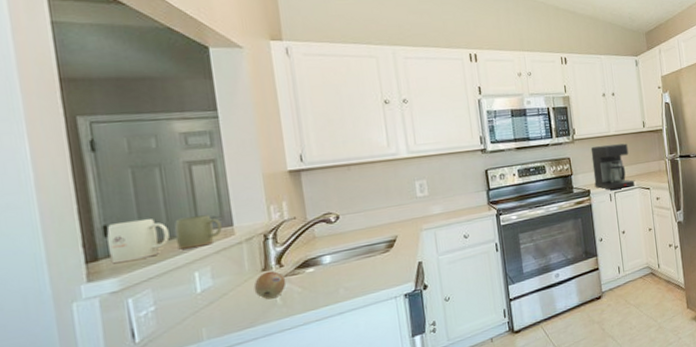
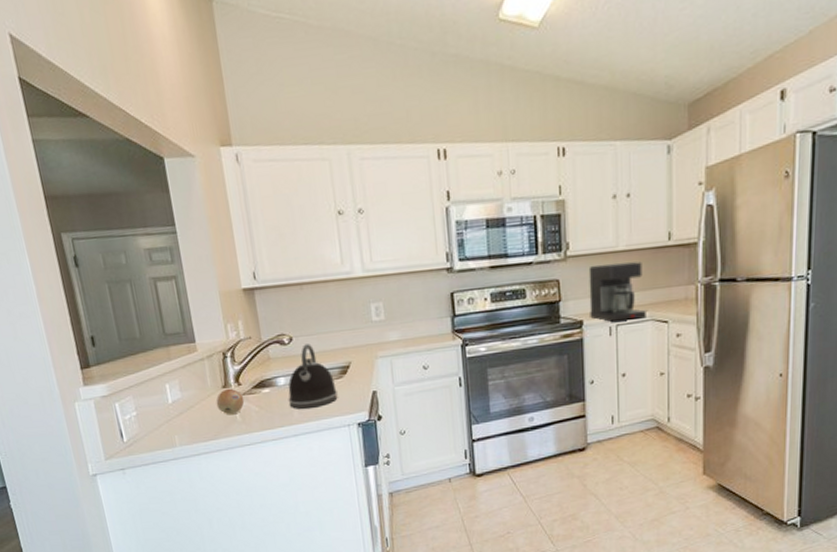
mug: present [107,218,170,264] -> none [94,331,144,372]
mug: present [174,214,222,250] -> none [146,330,186,362]
kettle: none [333,221,385,286] -> present [288,344,338,409]

